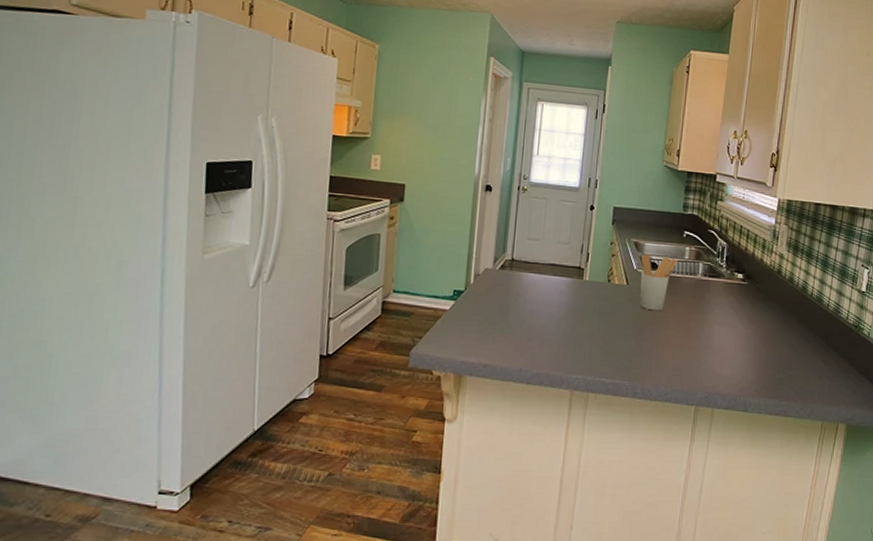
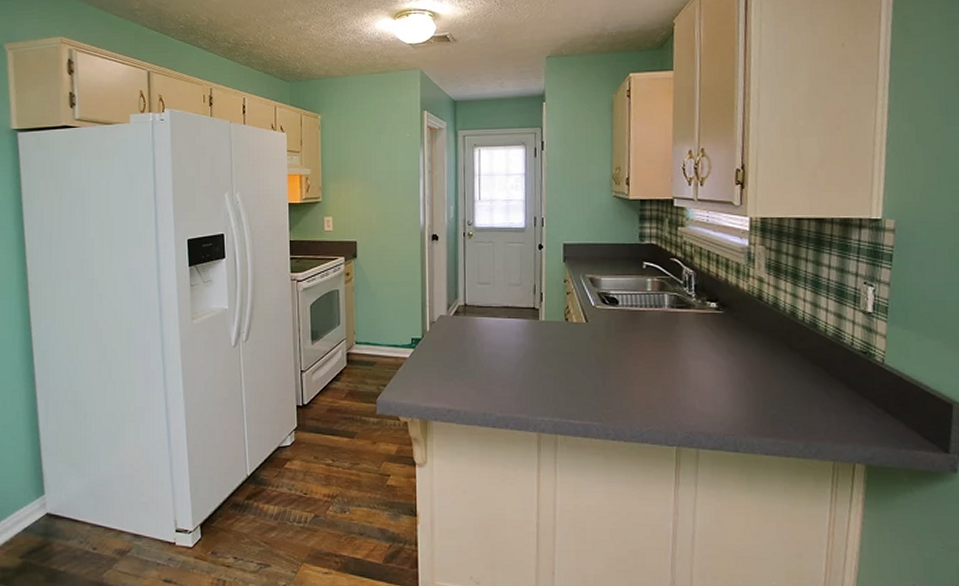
utensil holder: present [639,254,679,311] -> none [598,289,641,348]

